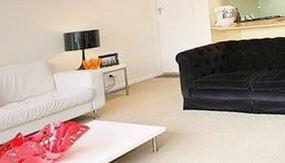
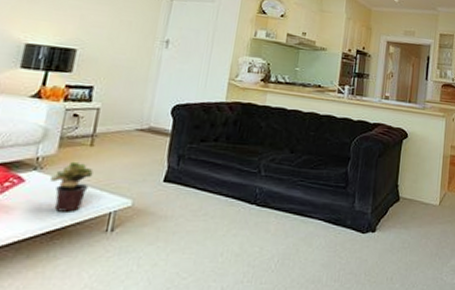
potted plant: none [106,108,134,145] -> present [50,161,93,212]

